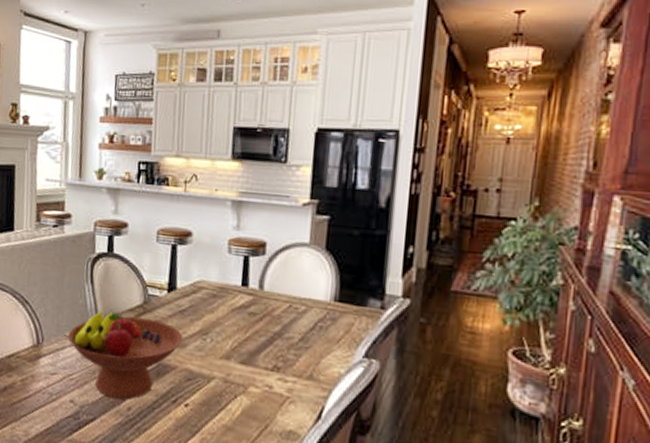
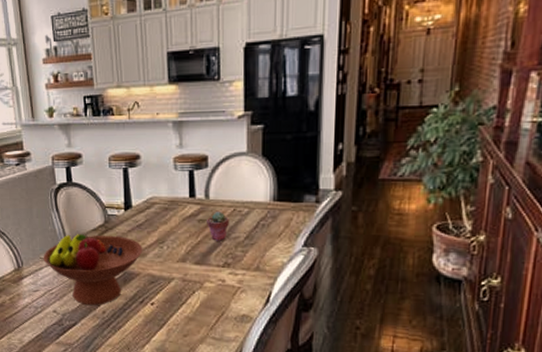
potted succulent: none [258,305,283,340] -> present [207,212,229,241]

